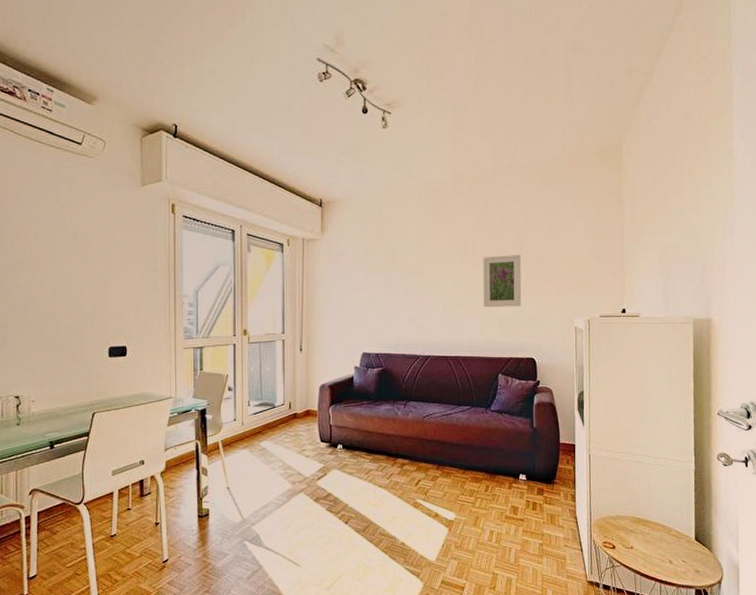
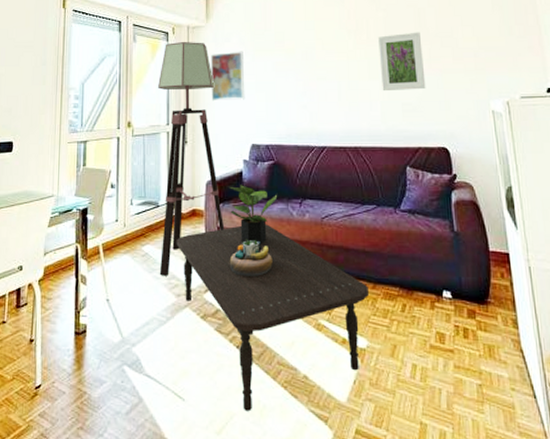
floor lamp: none [273,254,336,467] -> present [158,42,225,276]
coffee table: none [291,422,459,572] -> present [176,224,369,412]
wall art: none [325,265,358,313] -> present [211,51,245,102]
potted plant: none [339,387,385,439] -> present [227,183,278,244]
decorative bowl: none [340,435,378,466] -> present [229,239,273,276]

